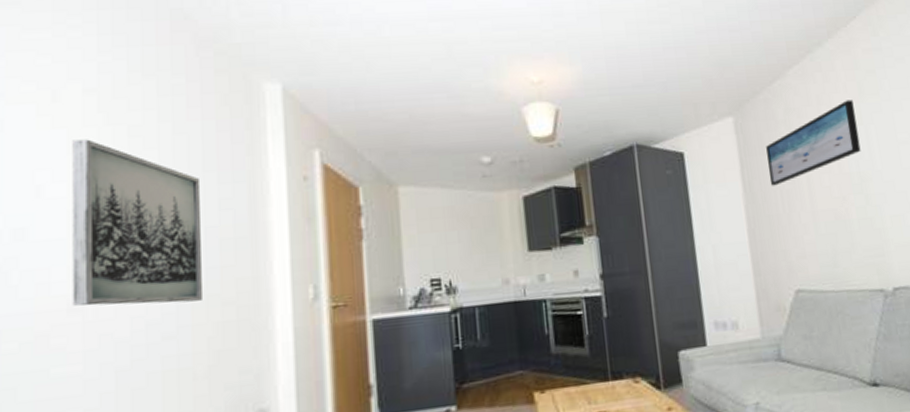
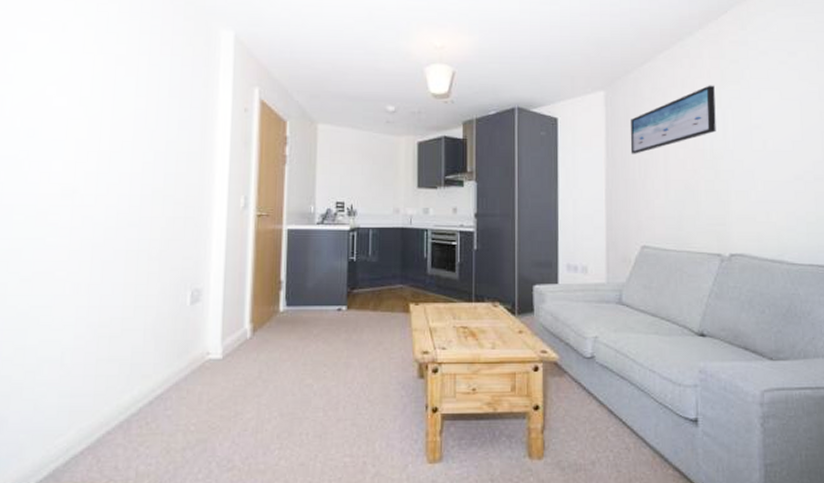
wall art: present [72,139,202,306] -> none [65,63,165,199]

